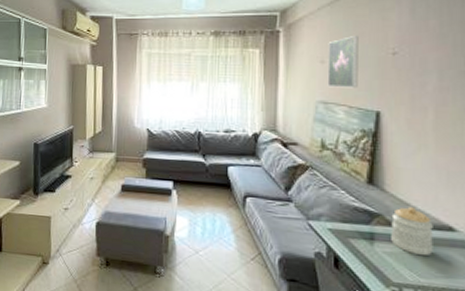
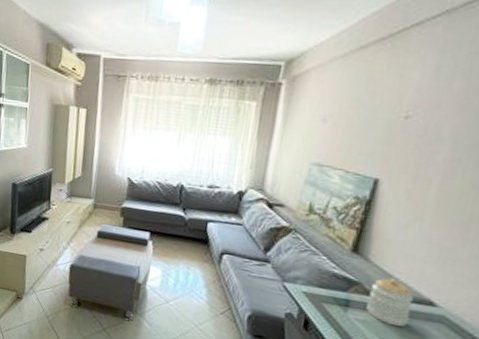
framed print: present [327,35,359,89] -> none [325,93,370,153]

